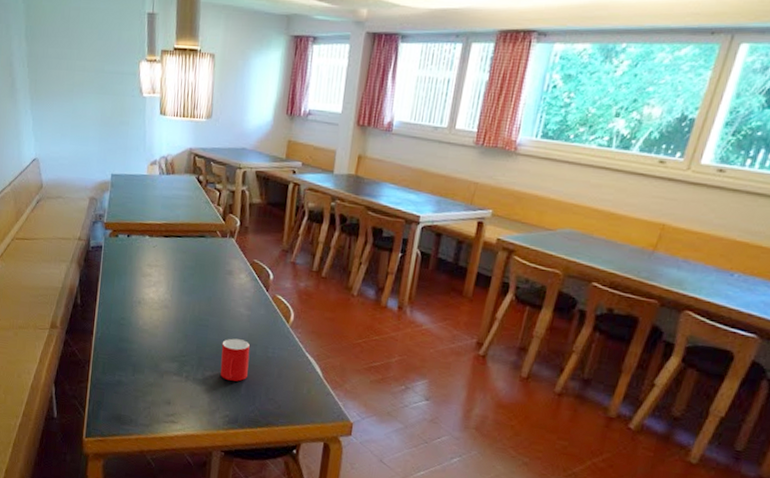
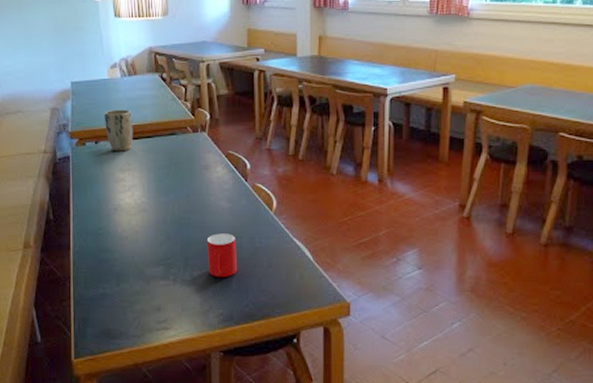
plant pot: none [138,205,165,248] -> present [105,109,134,151]

